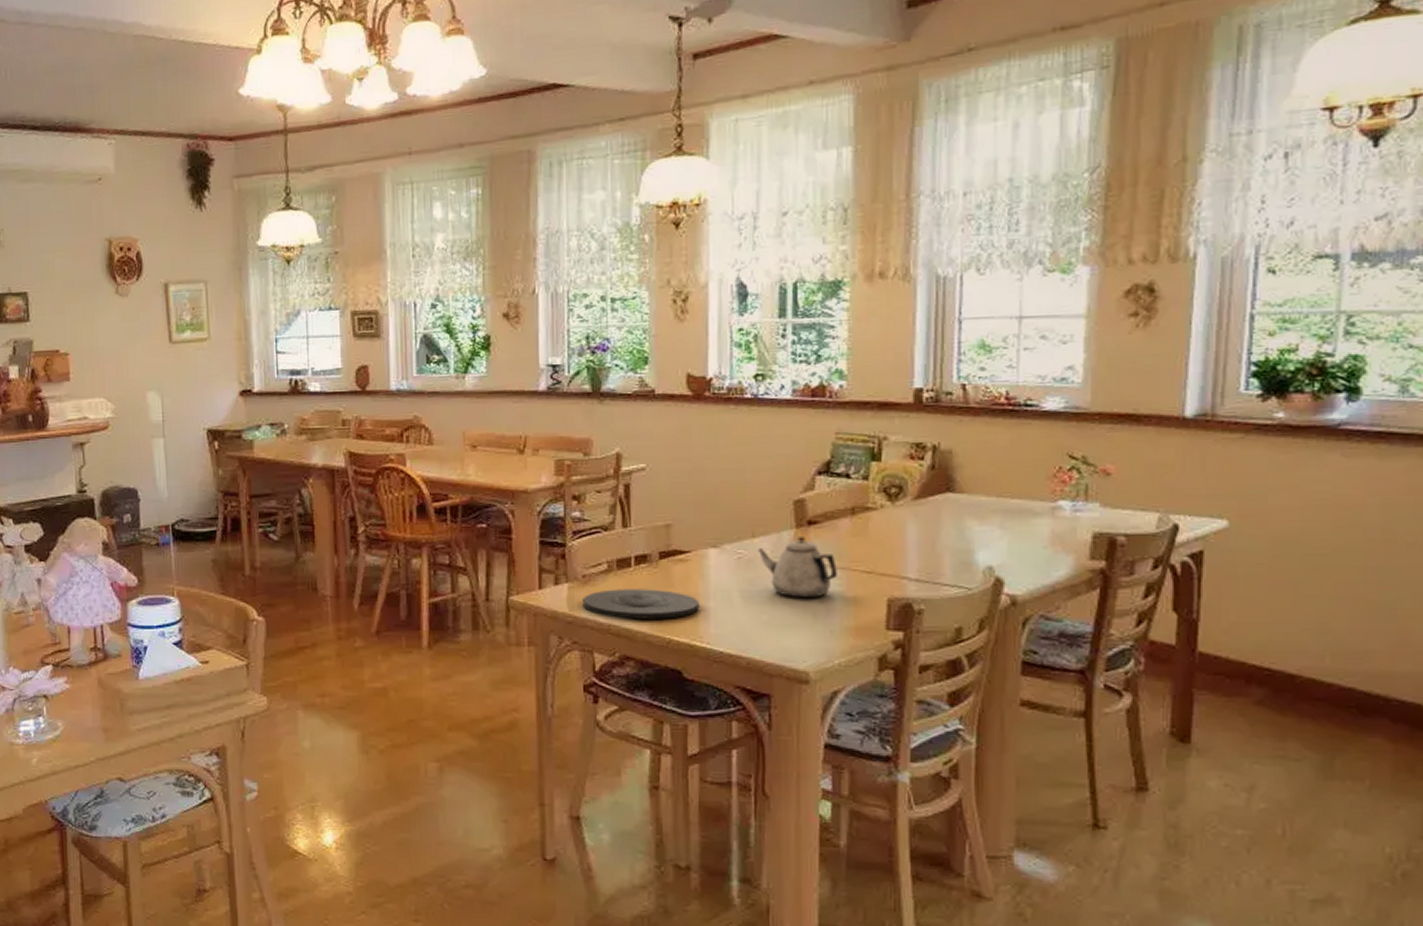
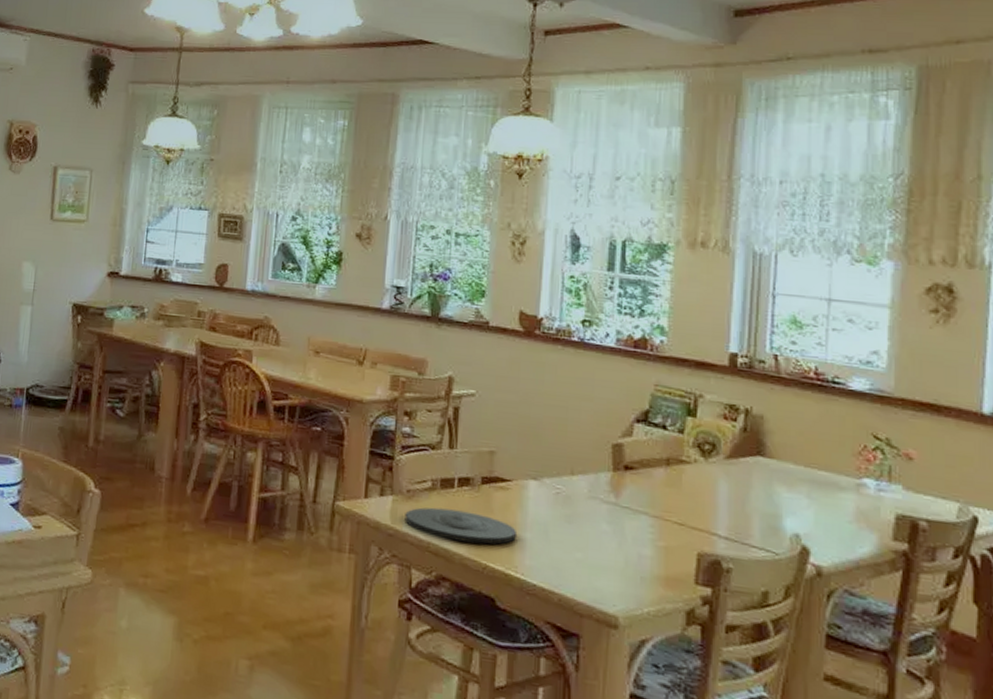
teapot: present [757,537,837,598] -> none [575,480,650,543]

